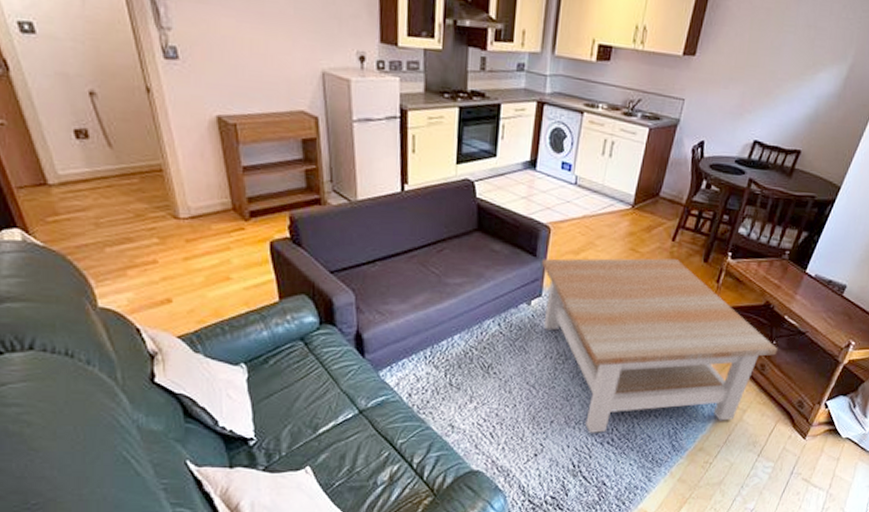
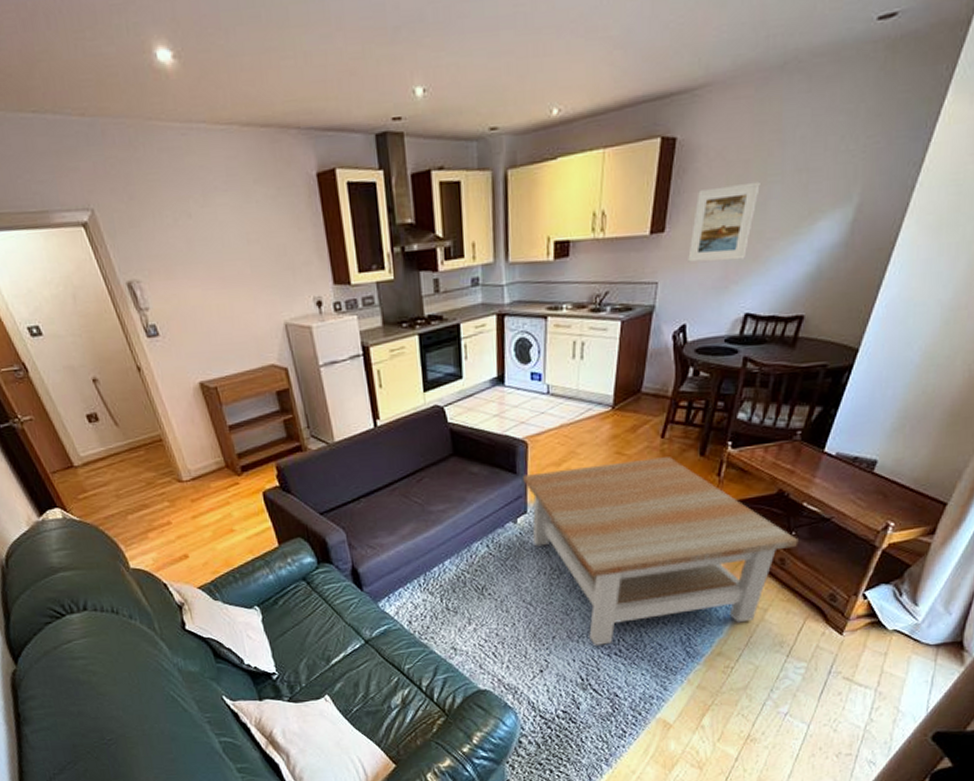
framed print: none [712,25,778,93] -> present [688,181,760,263]

